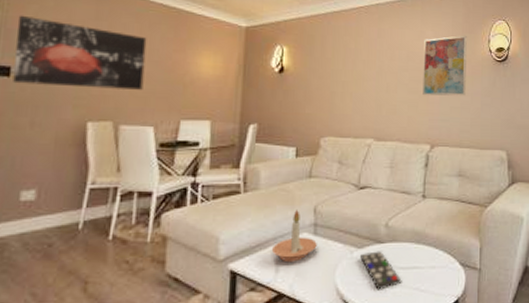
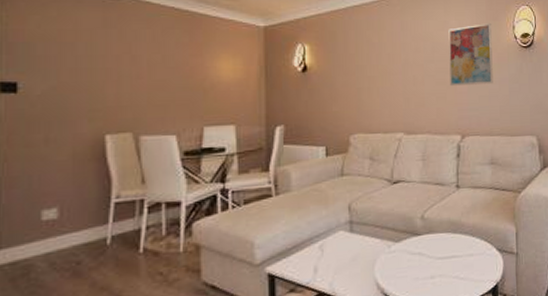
wall art: present [13,15,147,90] -> none [19,27,161,100]
candle holder: present [271,209,317,263] -> none [308,208,354,262]
remote control: present [360,251,402,290] -> none [398,243,441,282]

